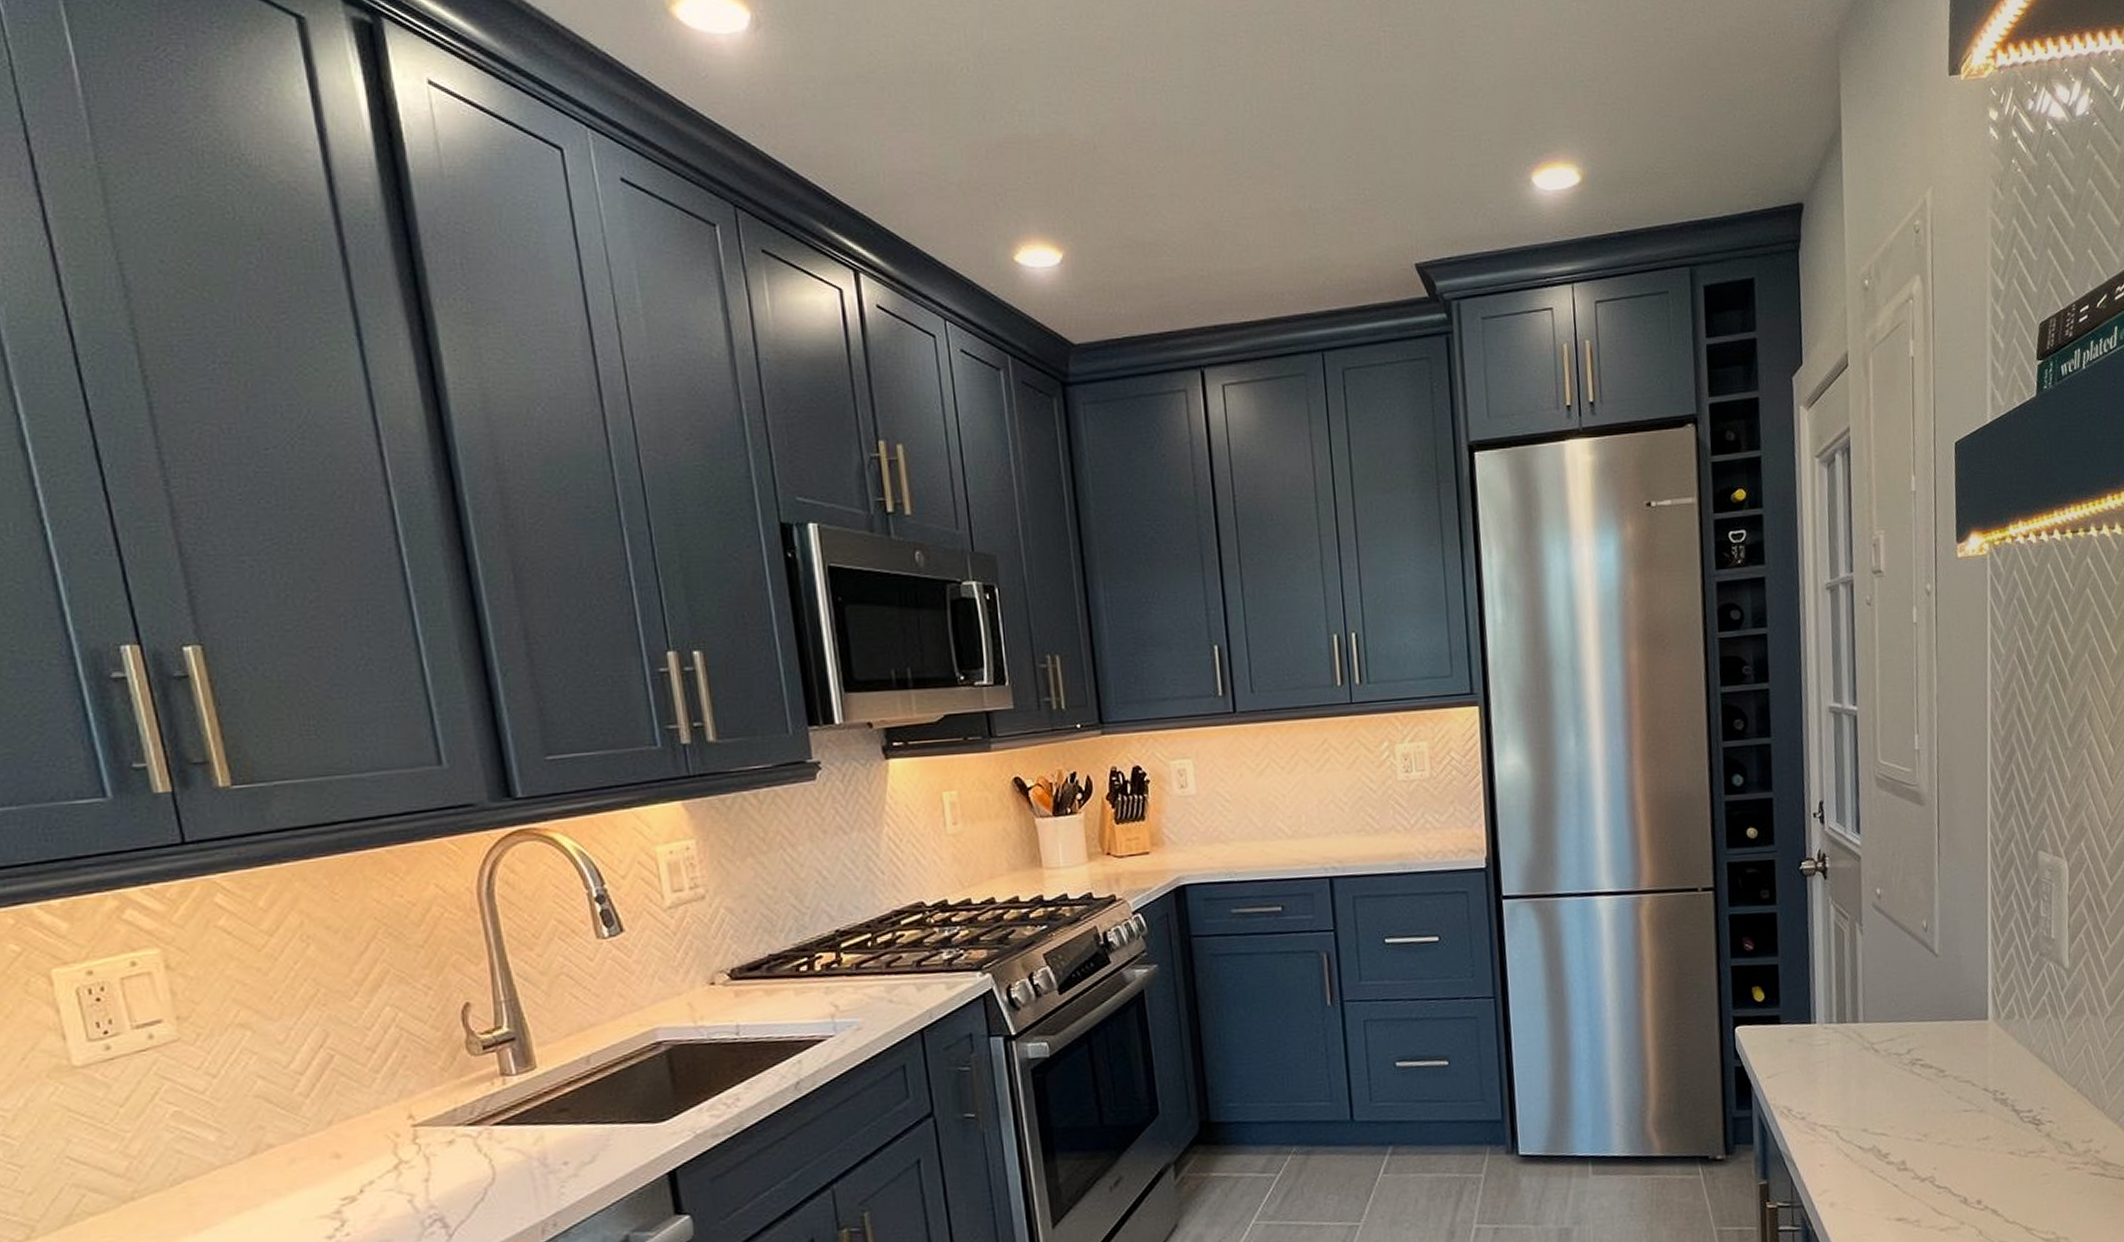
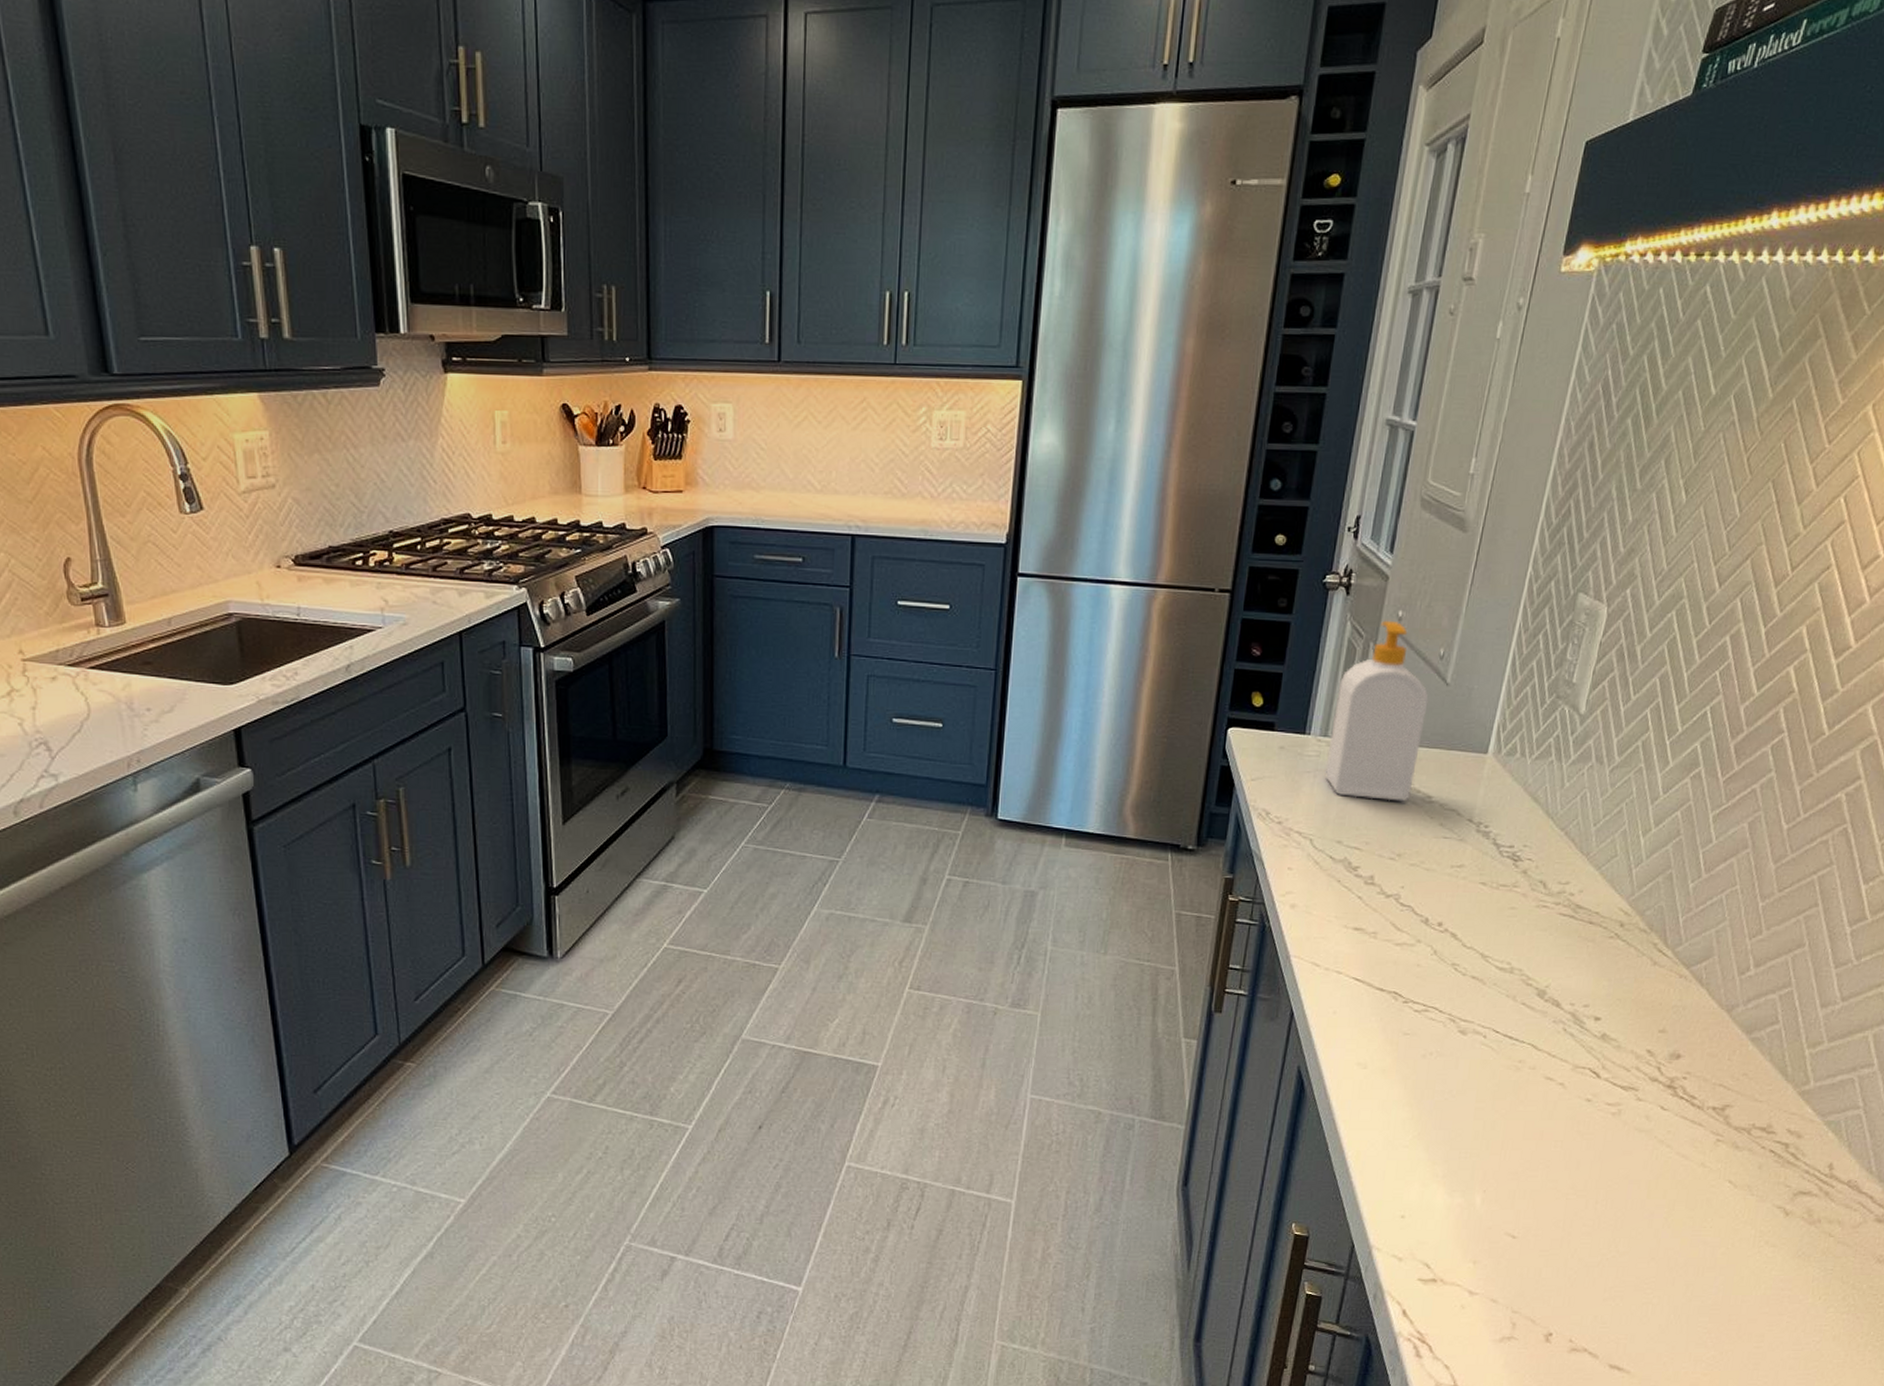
soap bottle: none [1834,899,1924,1082] -> present [1324,620,1429,802]

